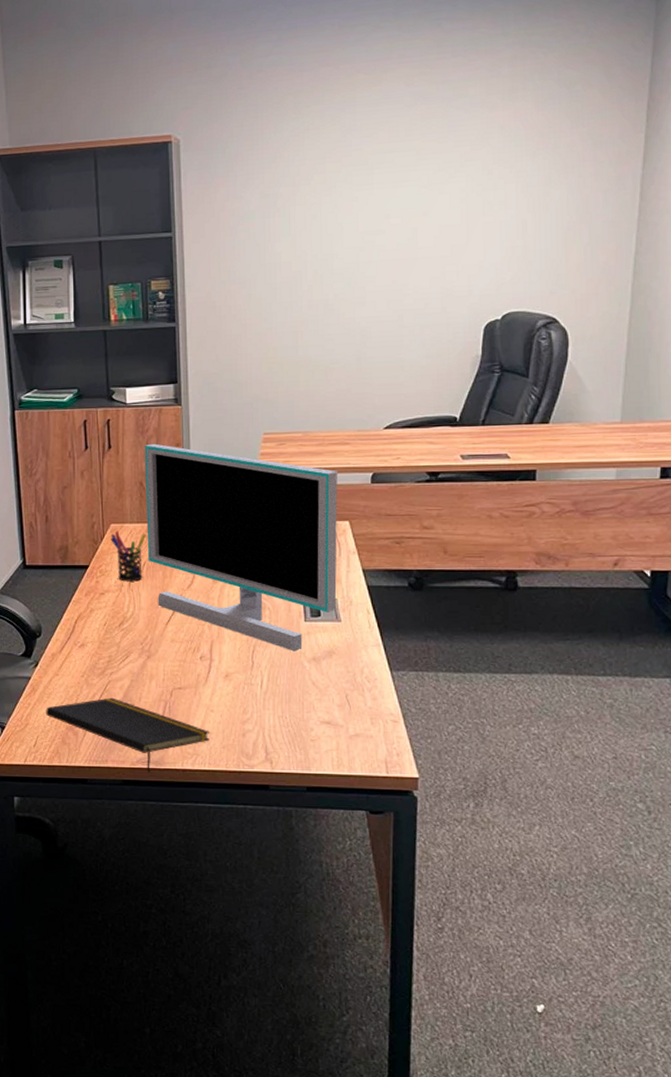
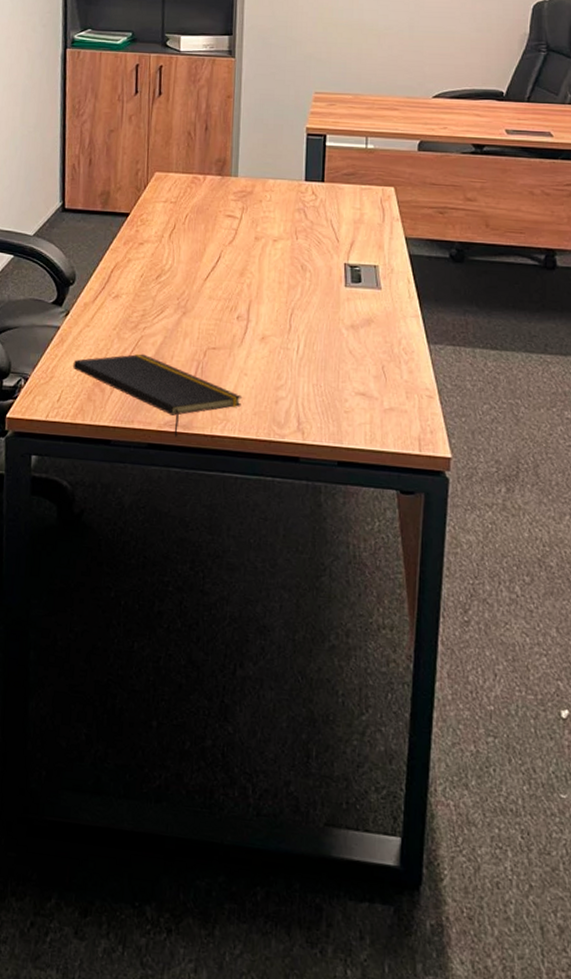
pen holder: present [110,531,147,582] -> none [154,179,191,233]
monitor: present [144,443,339,652] -> none [191,93,386,318]

